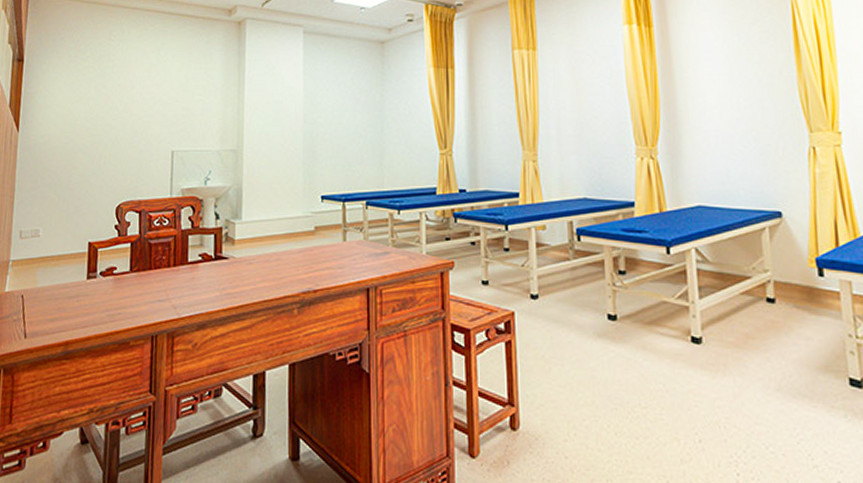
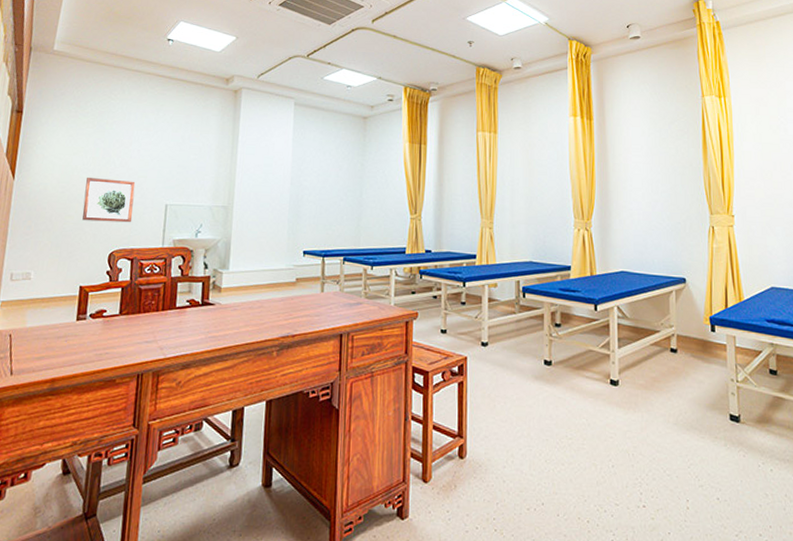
wall art: none [87,126,140,173] -> present [82,178,136,223]

